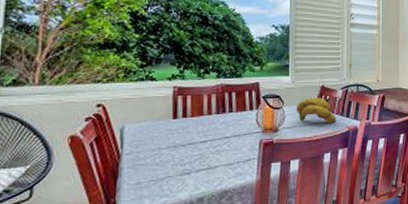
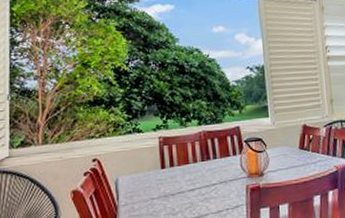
banana bunch: present [296,96,337,123] -> none [279,136,323,164]

